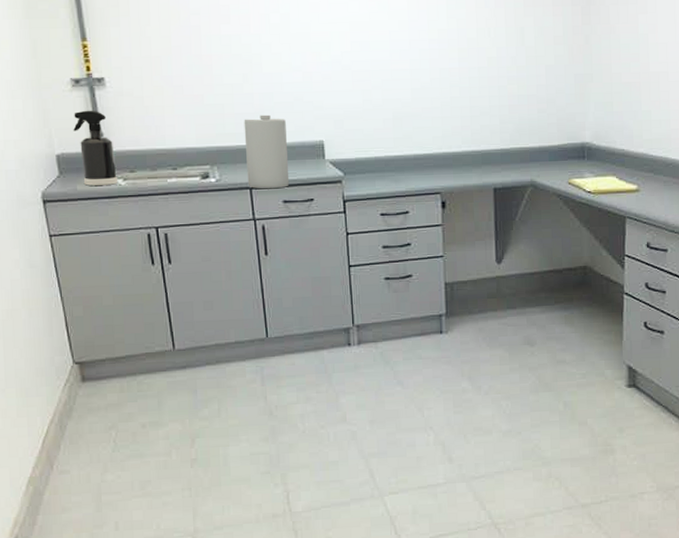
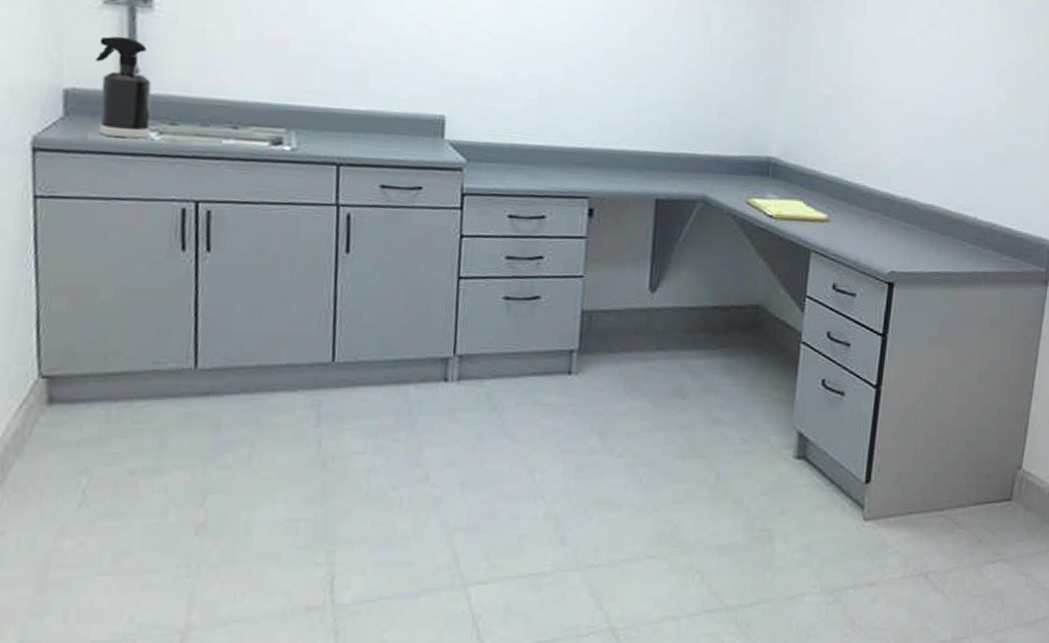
paper towel holder: present [244,114,290,189] -> none [335,73,398,169]

